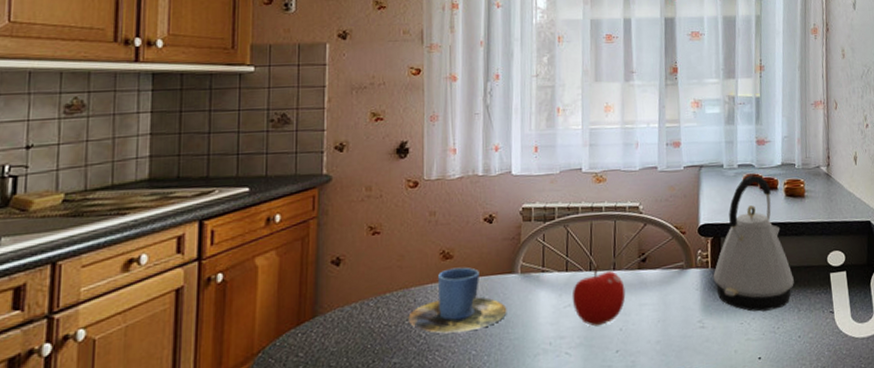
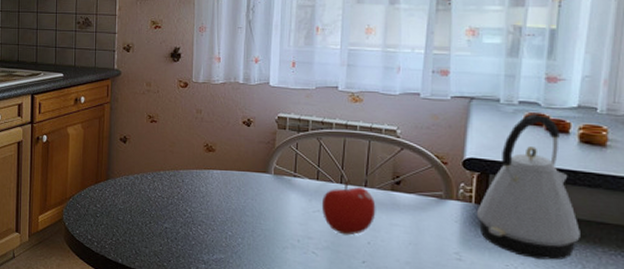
cup: present [408,267,507,334] -> none [177,160,260,215]

